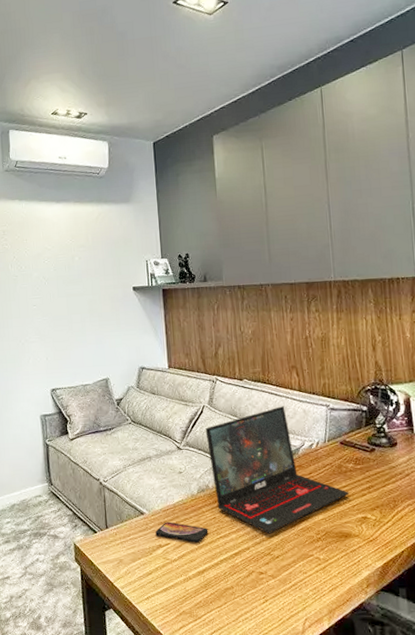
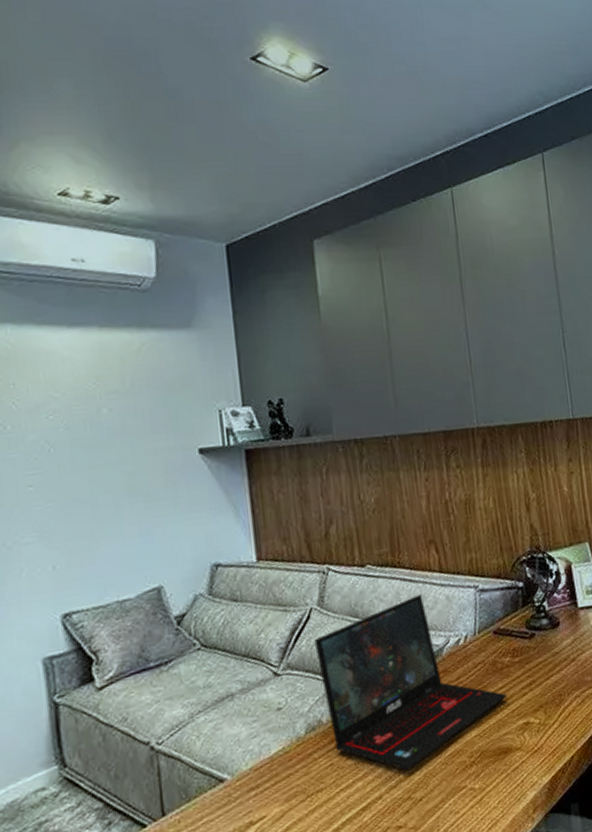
smartphone: present [155,521,208,543] -> none [243,781,324,810]

